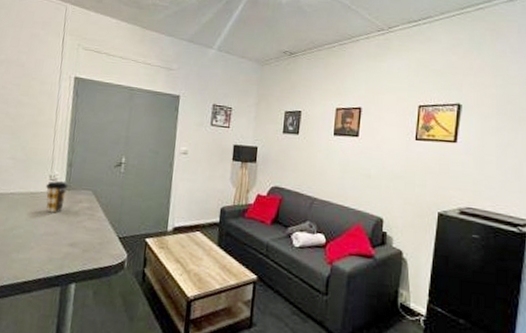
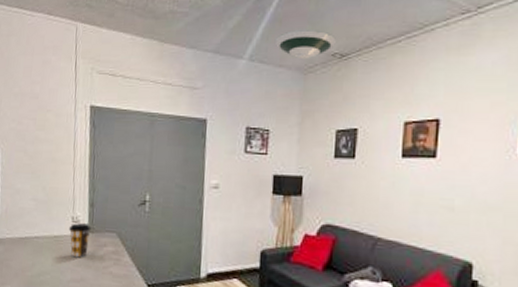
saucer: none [239,30,287,54] -> present [274,30,336,60]

